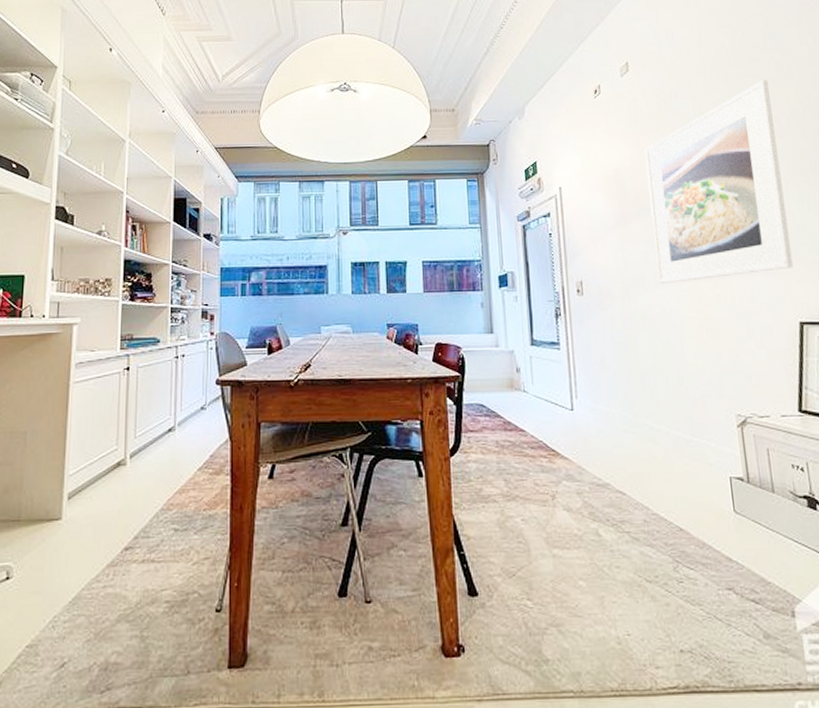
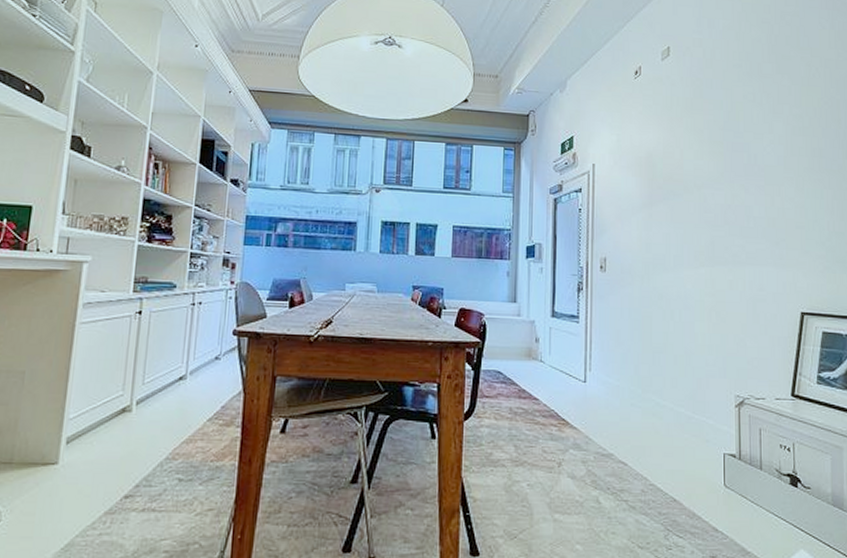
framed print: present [644,80,793,285] -> none [677,78,801,267]

